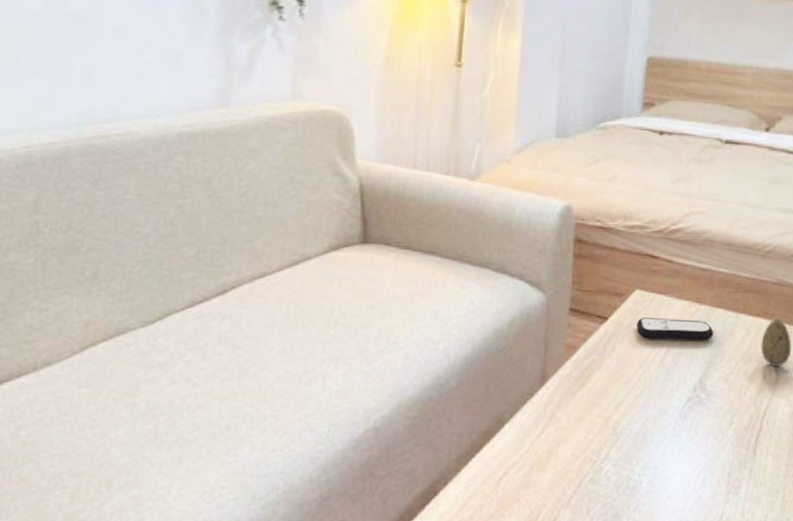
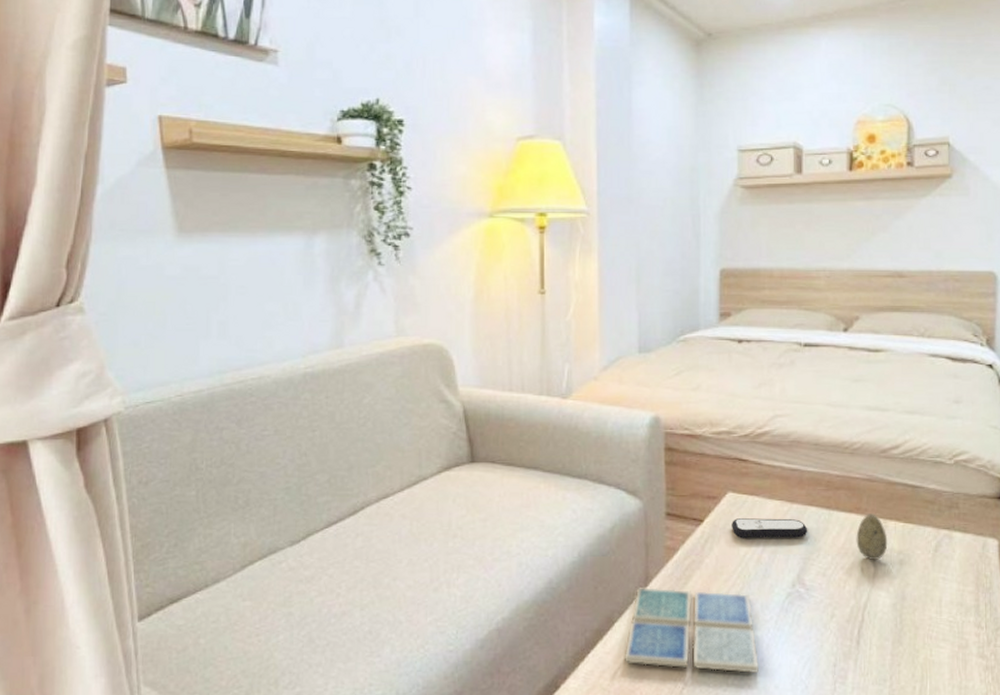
drink coaster: none [511,387,653,481] -> present [624,588,760,673]

